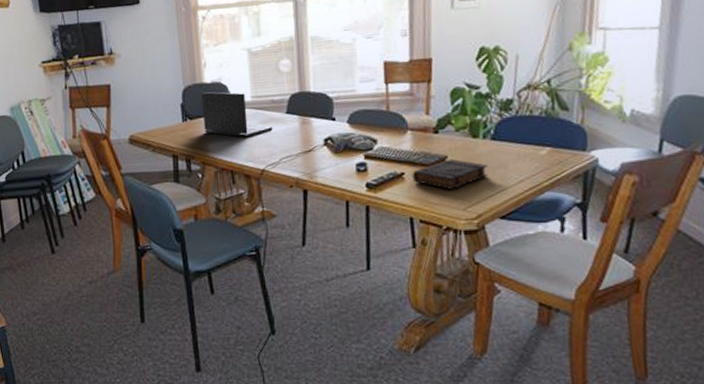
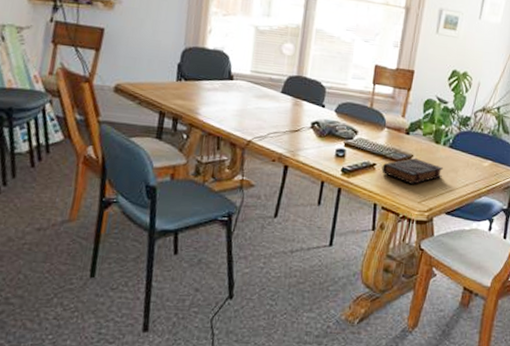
laptop: present [201,91,273,137] -> none [198,56,266,108]

